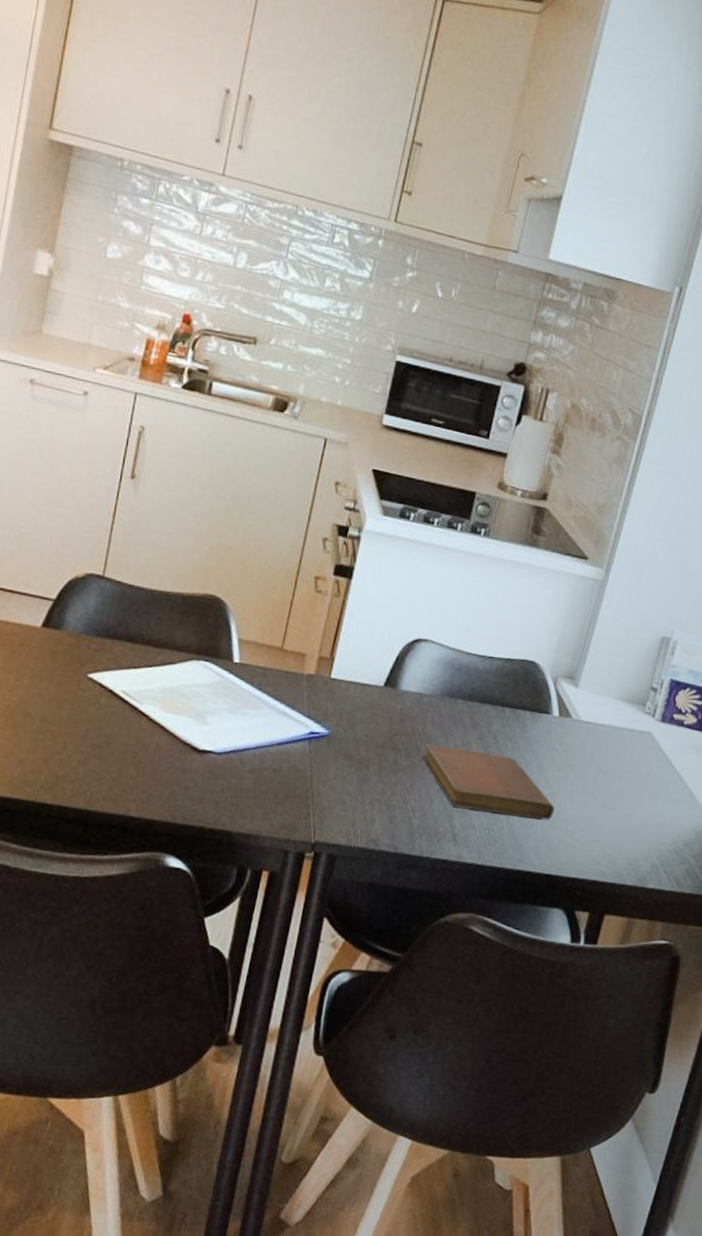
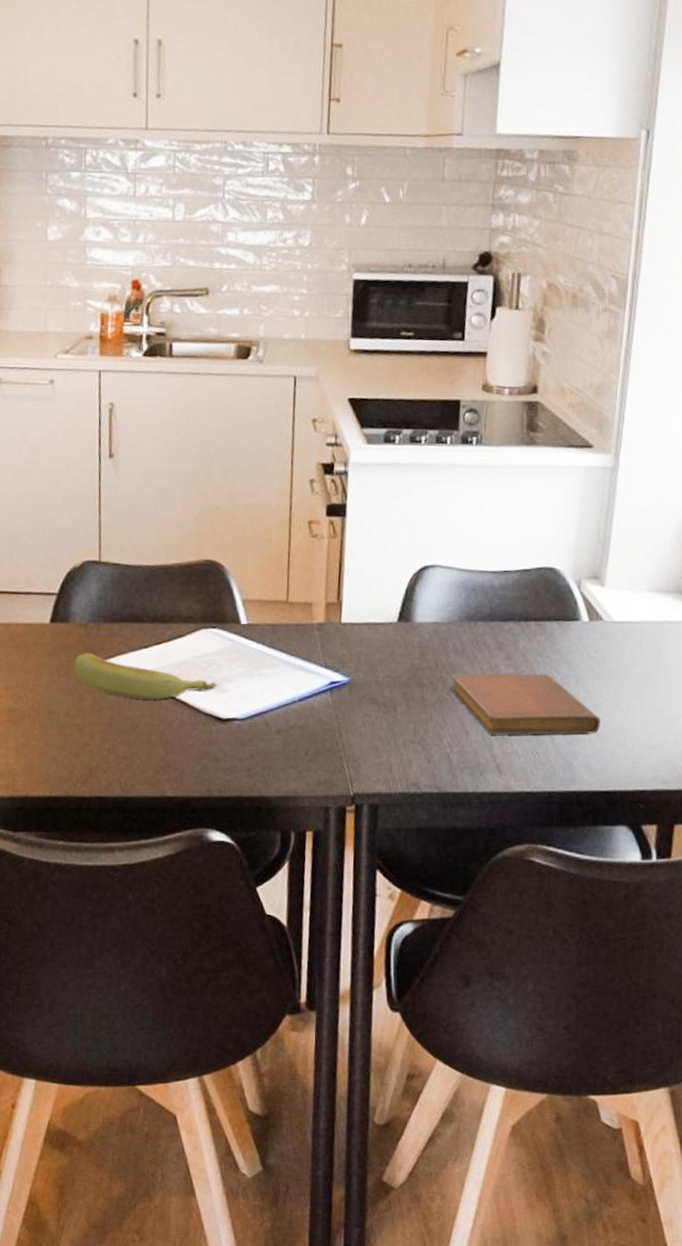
banana: none [58,662,199,721] -> present [74,653,217,700]

